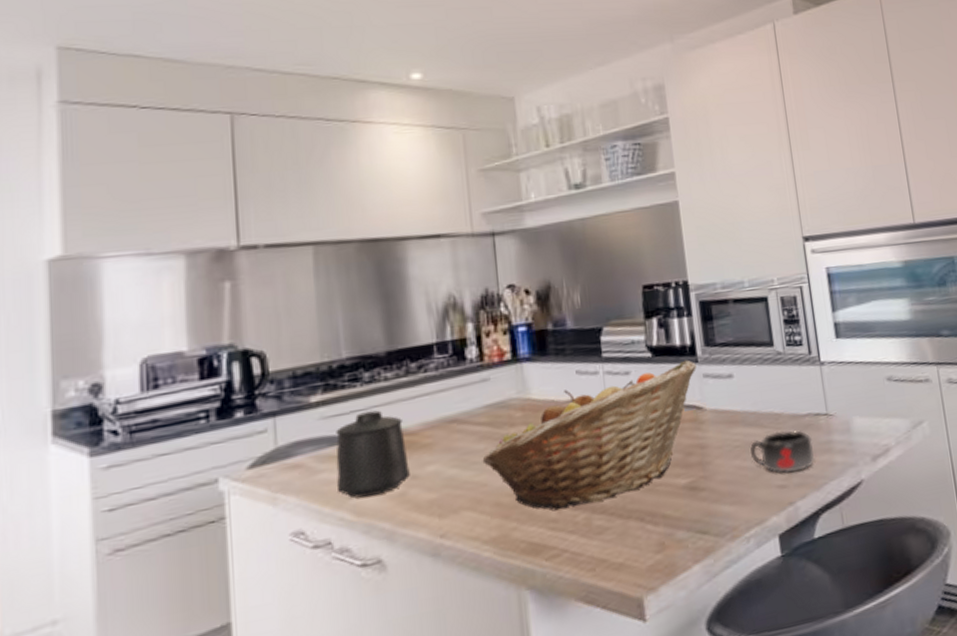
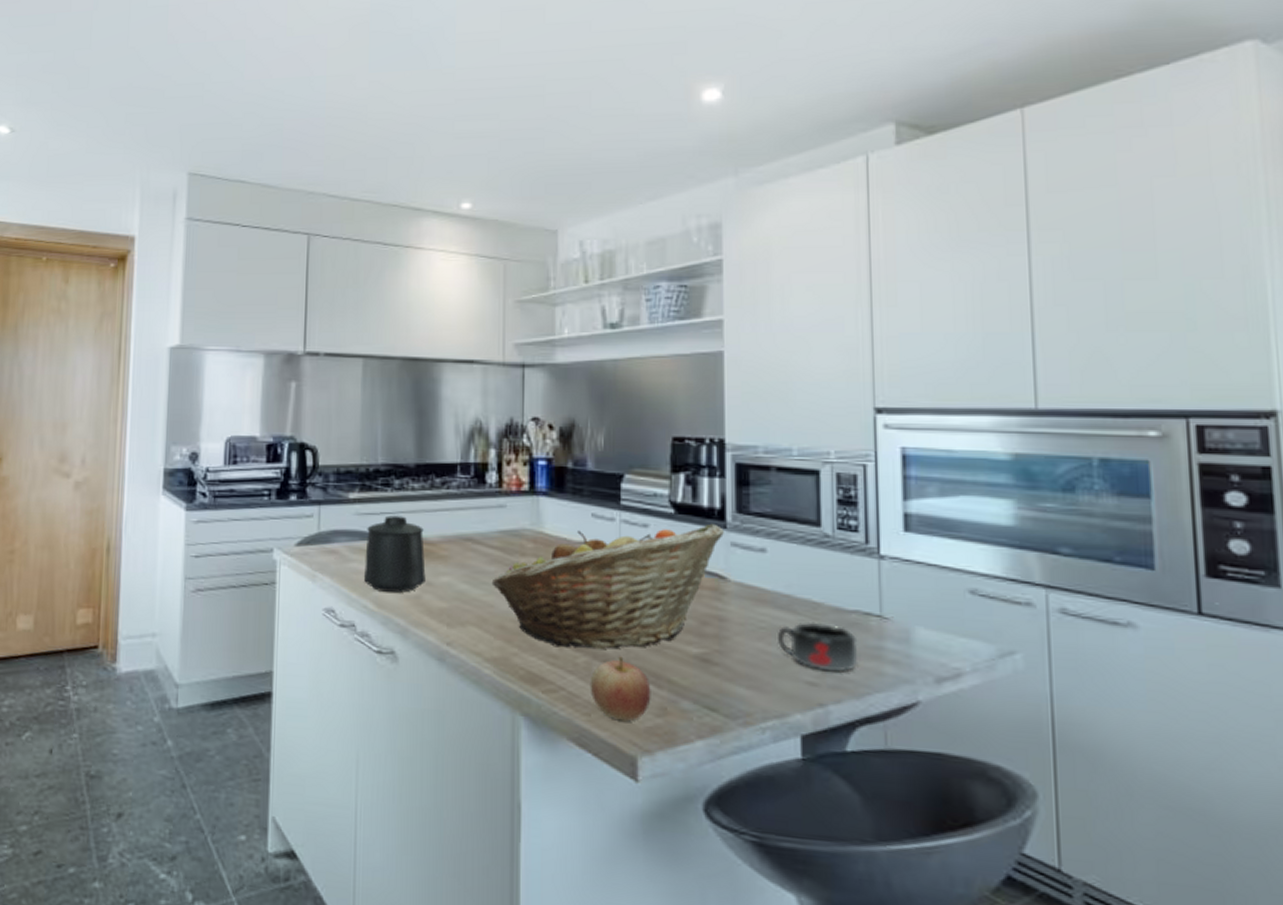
apple: none [591,504,650,567] -> present [590,656,651,722]

